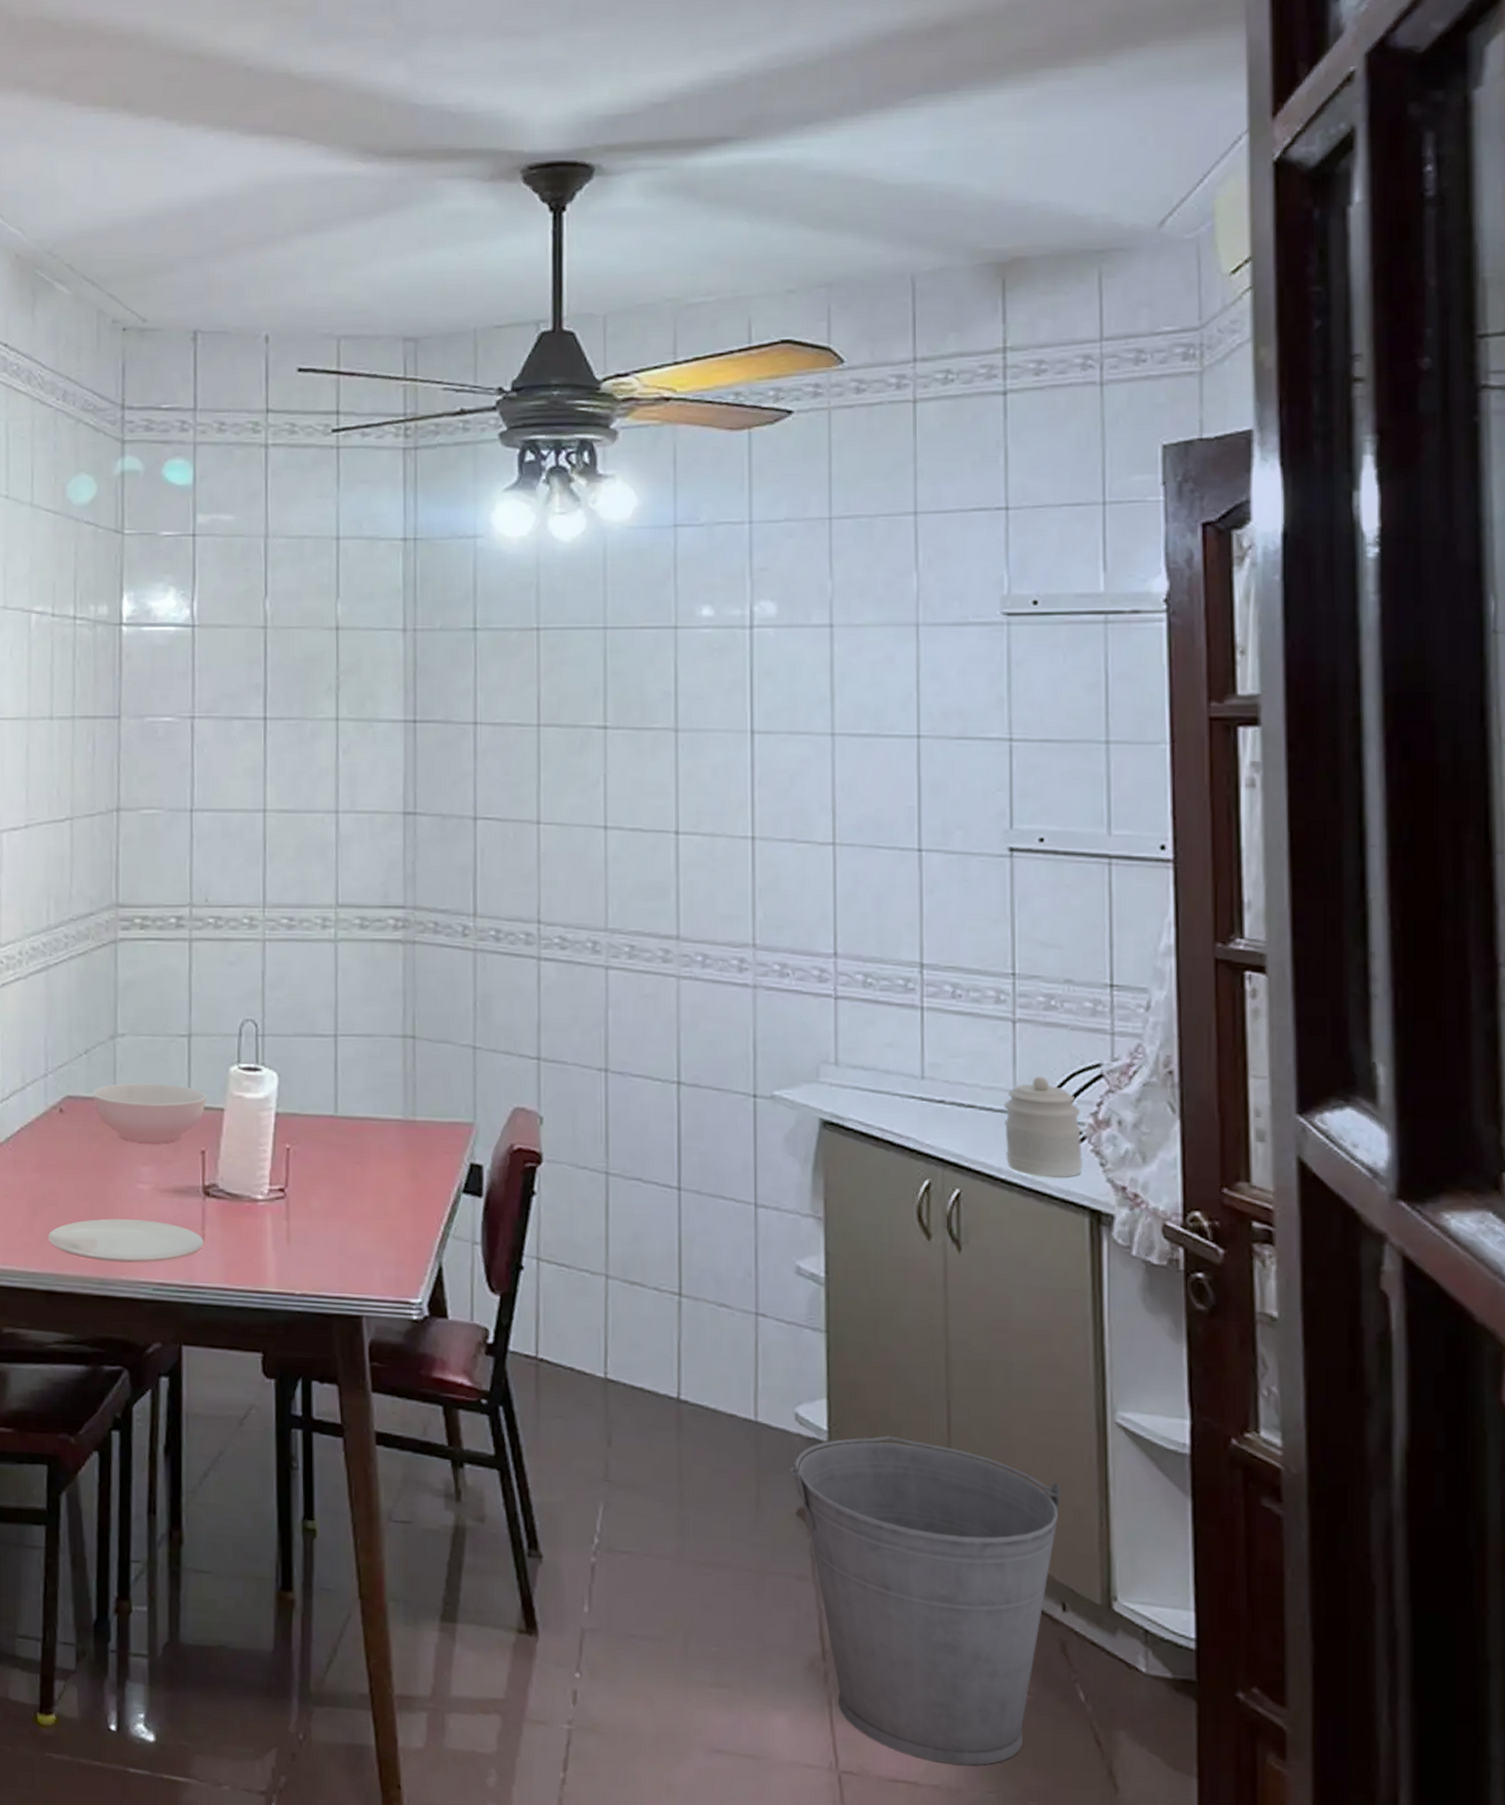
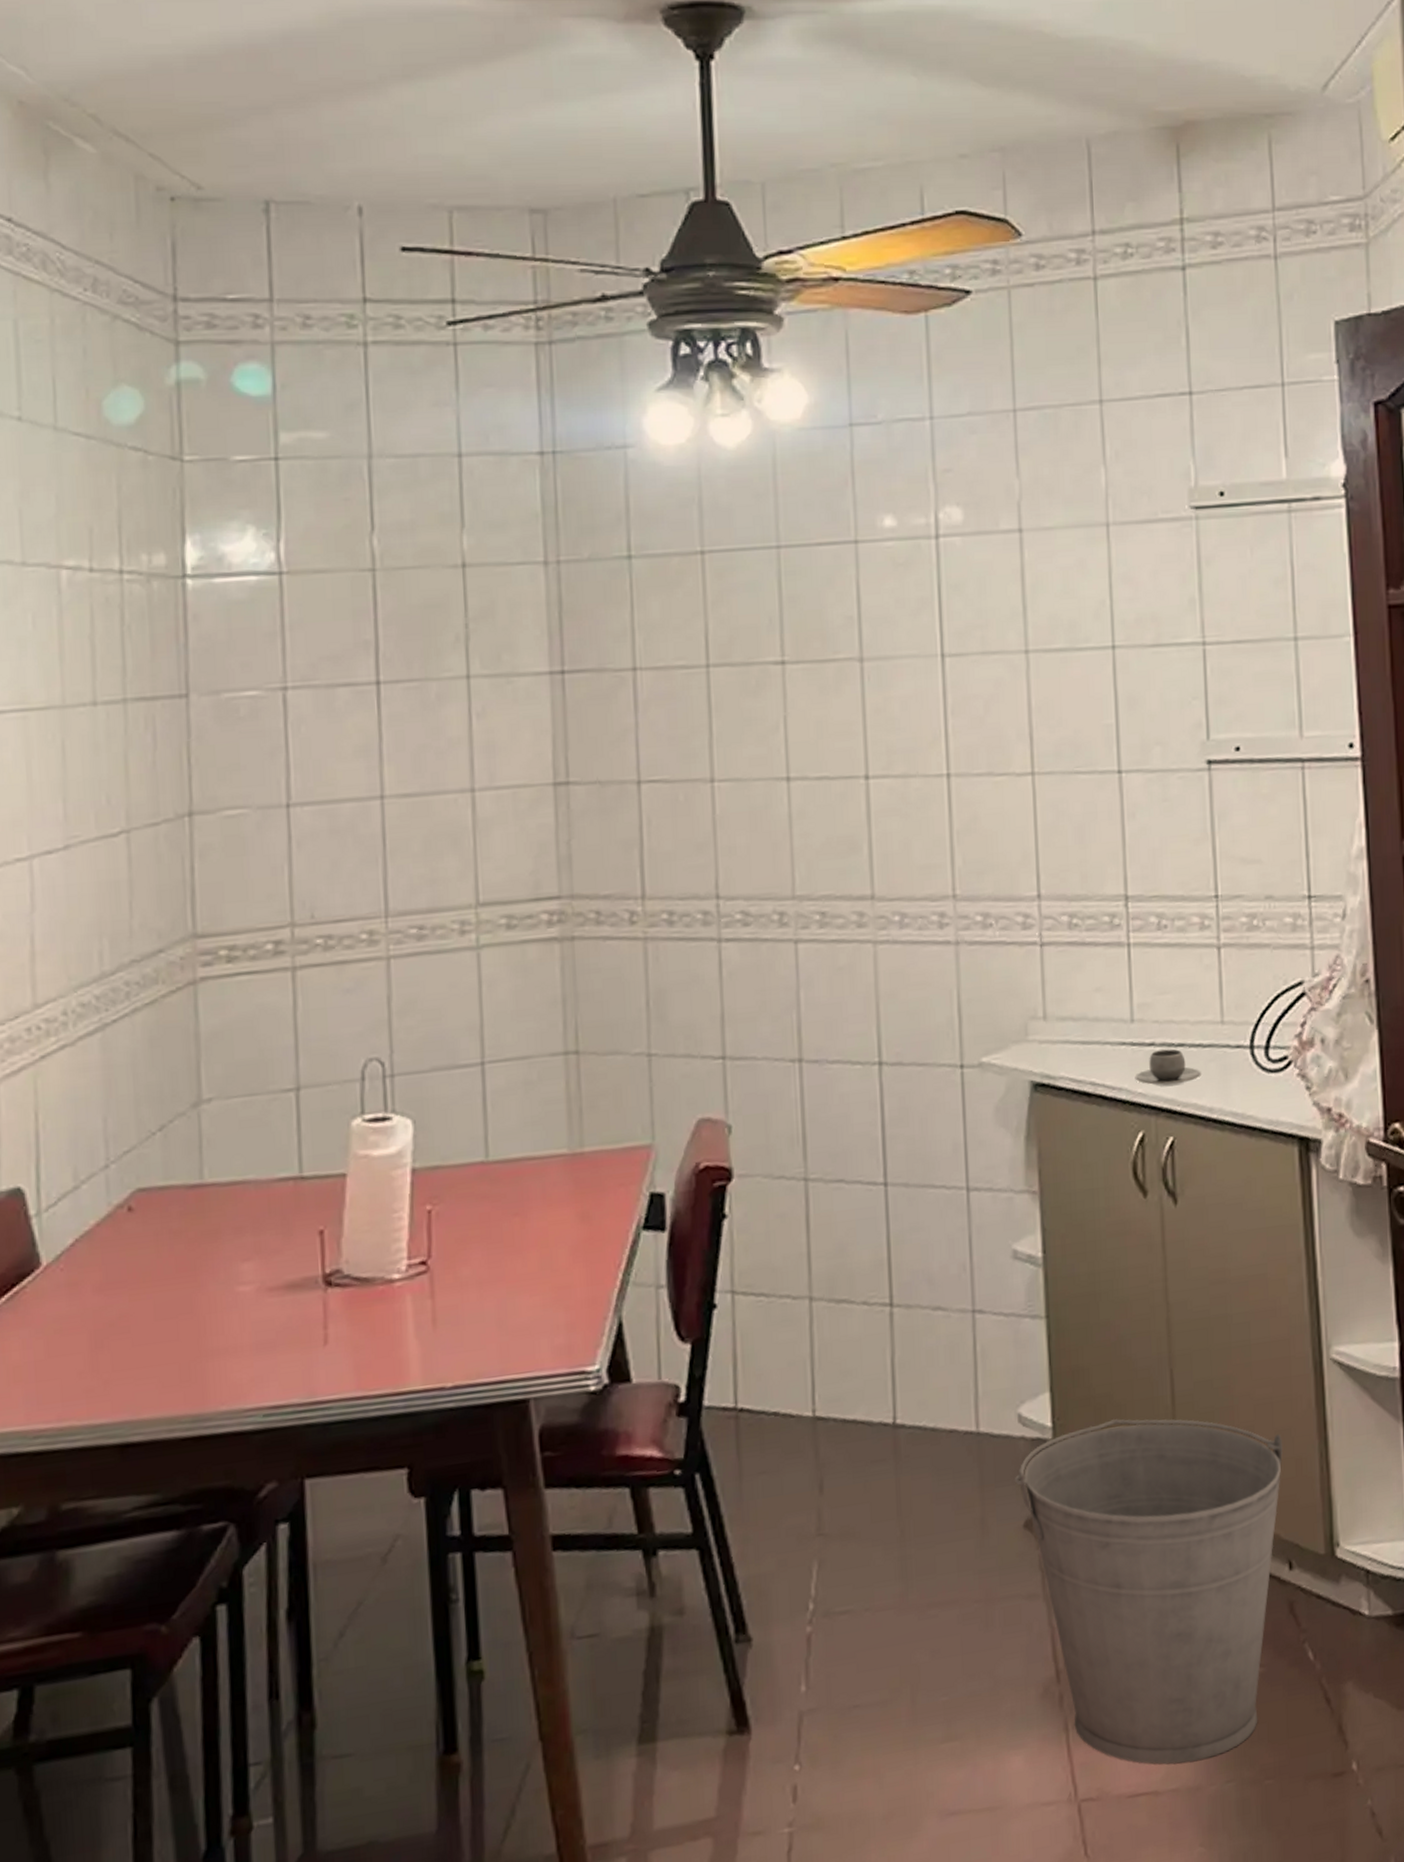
plate: present [48,1218,203,1263] -> none [119,1329,327,1394]
bowl: present [92,1083,208,1144] -> none [171,1153,324,1234]
teacup: none [923,1108,991,1143] -> present [1135,1048,1201,1087]
jar: present [1003,1076,1082,1178] -> none [1212,1002,1290,1111]

